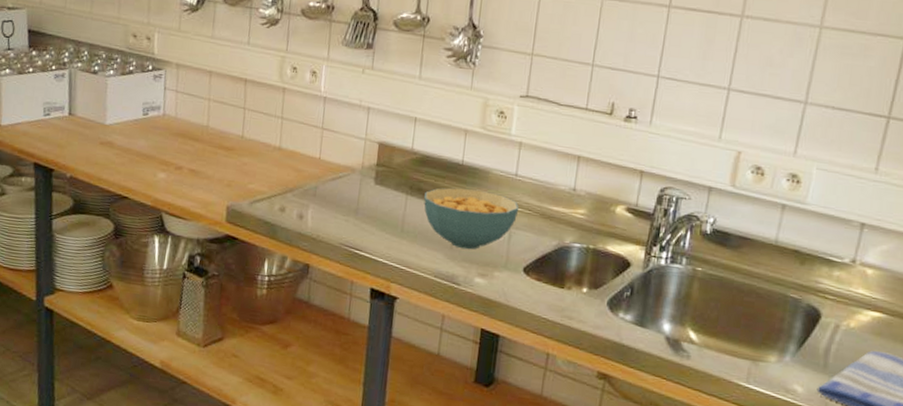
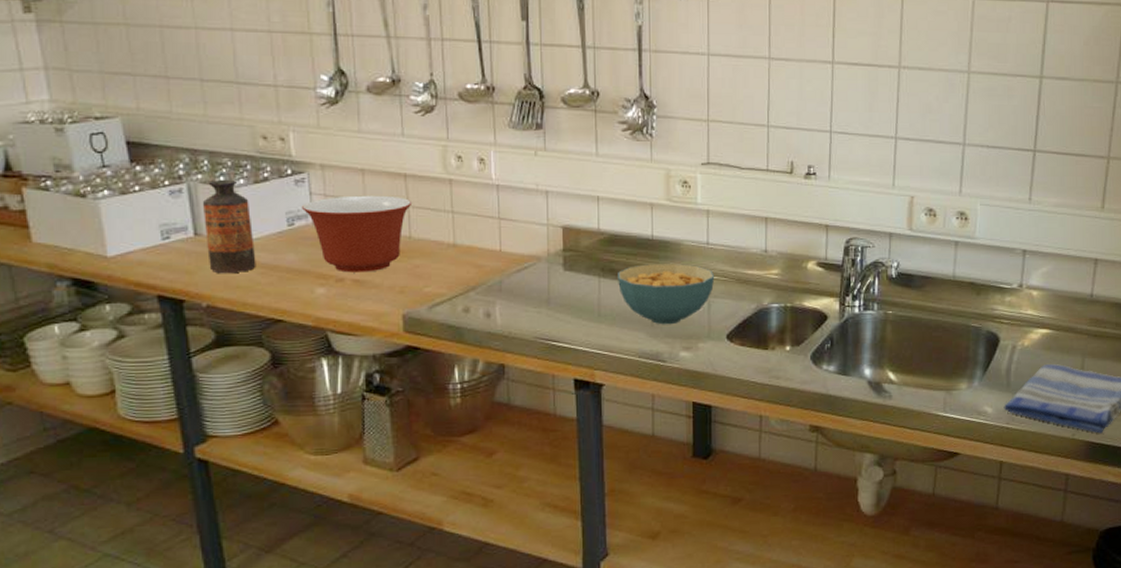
bottle: none [76,69,115,151] -> present [202,179,256,274]
mixing bowl: none [155,93,249,164] -> present [301,195,413,273]

